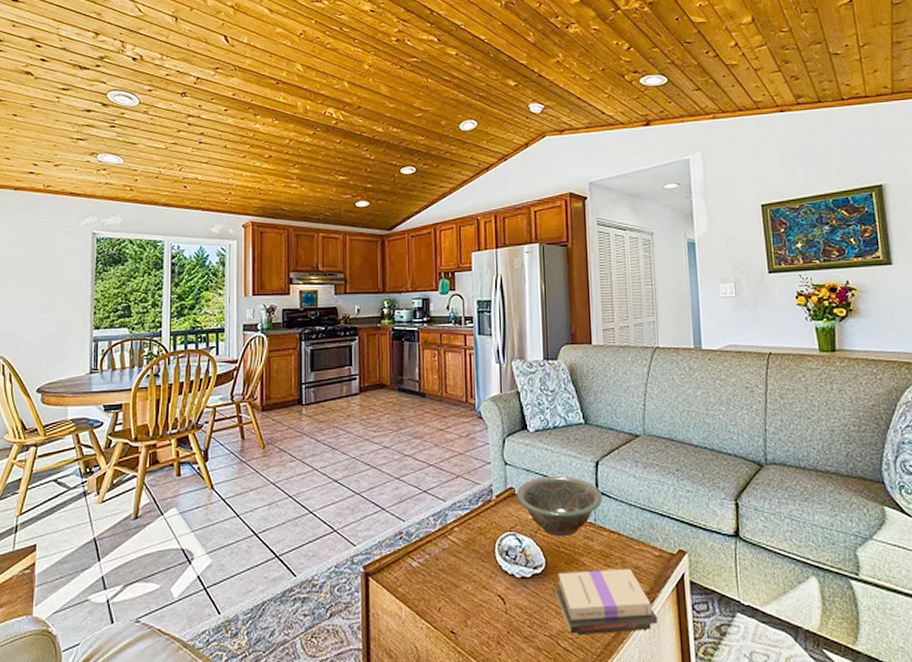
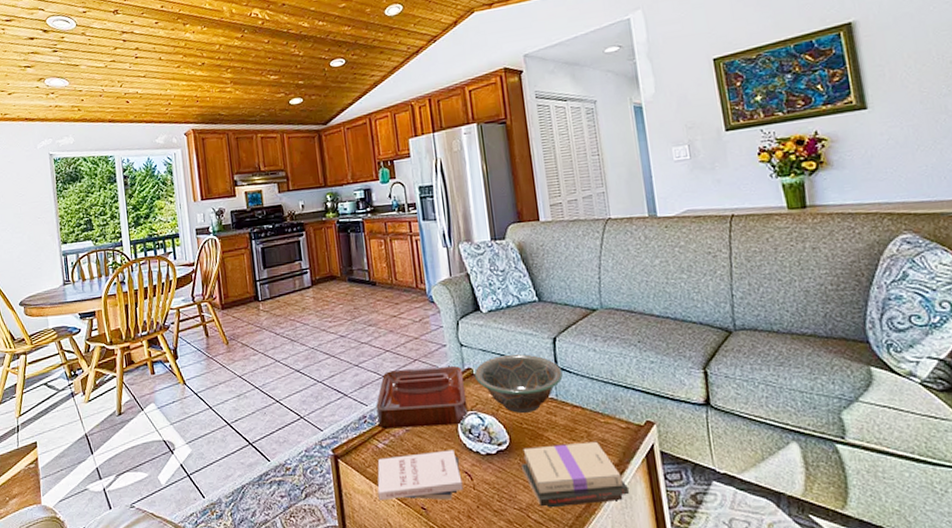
books: none [407,571,495,625] -> present [377,450,463,501]
decorative tray: none [414,484,507,547] -> present [376,365,469,429]

